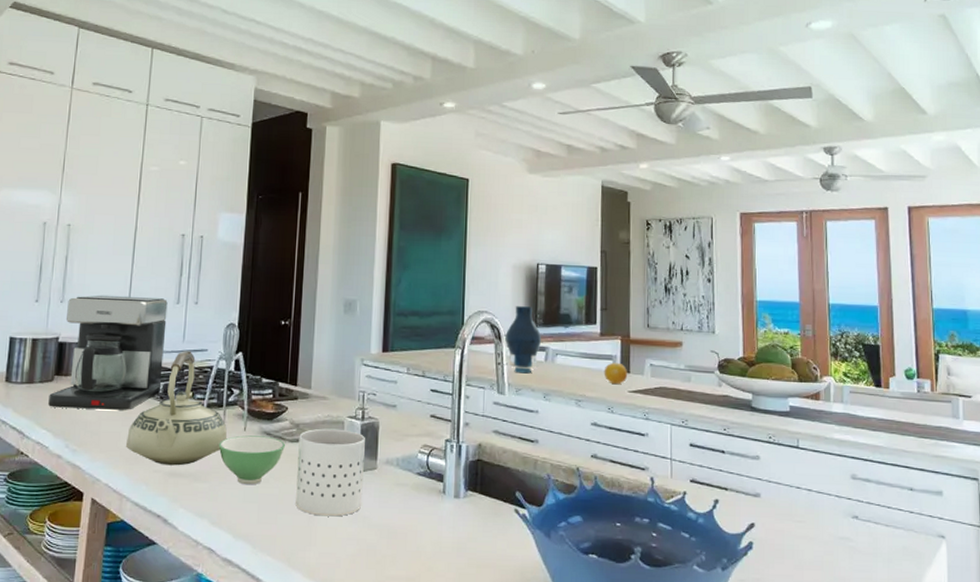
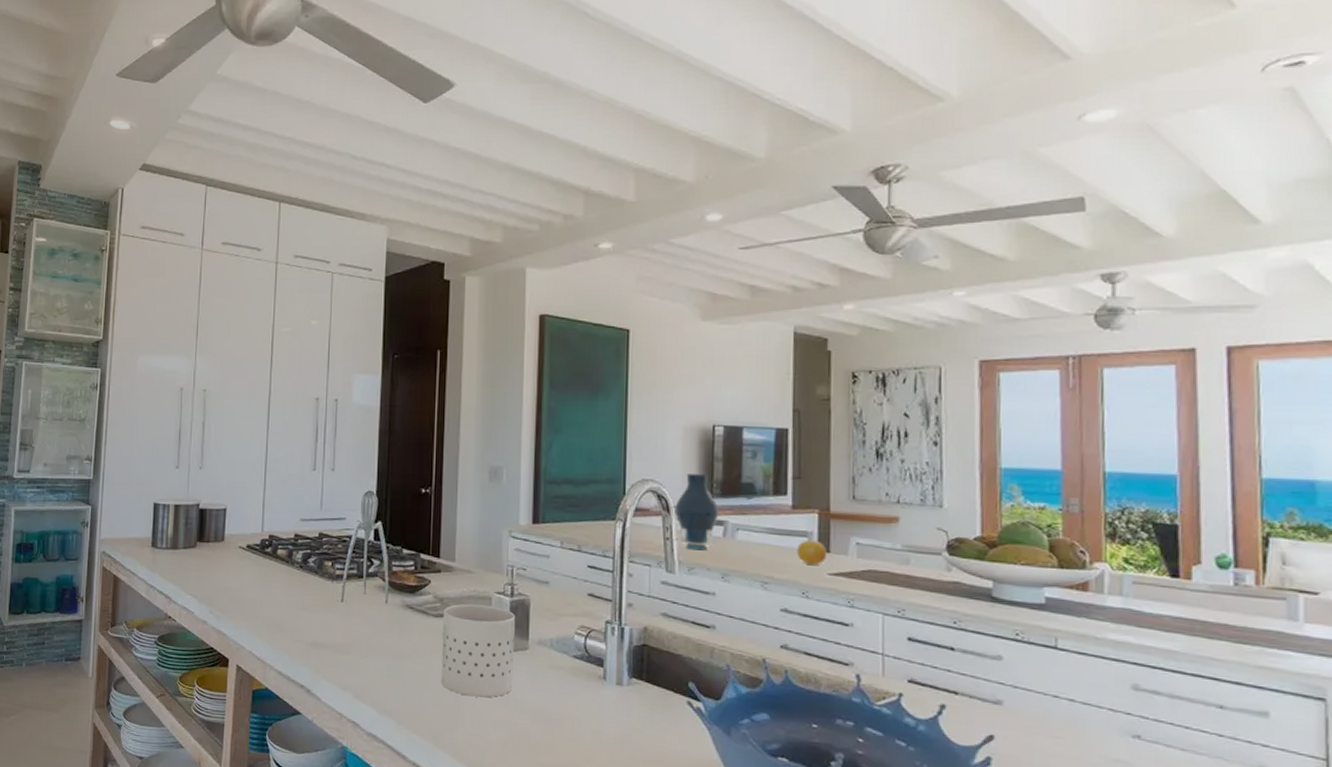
coffee maker: present [48,294,168,410] -> none [192,461,304,579]
teakettle: present [125,351,227,466] -> none [267,519,368,637]
bowl: present [218,435,286,485] -> none [359,608,430,660]

